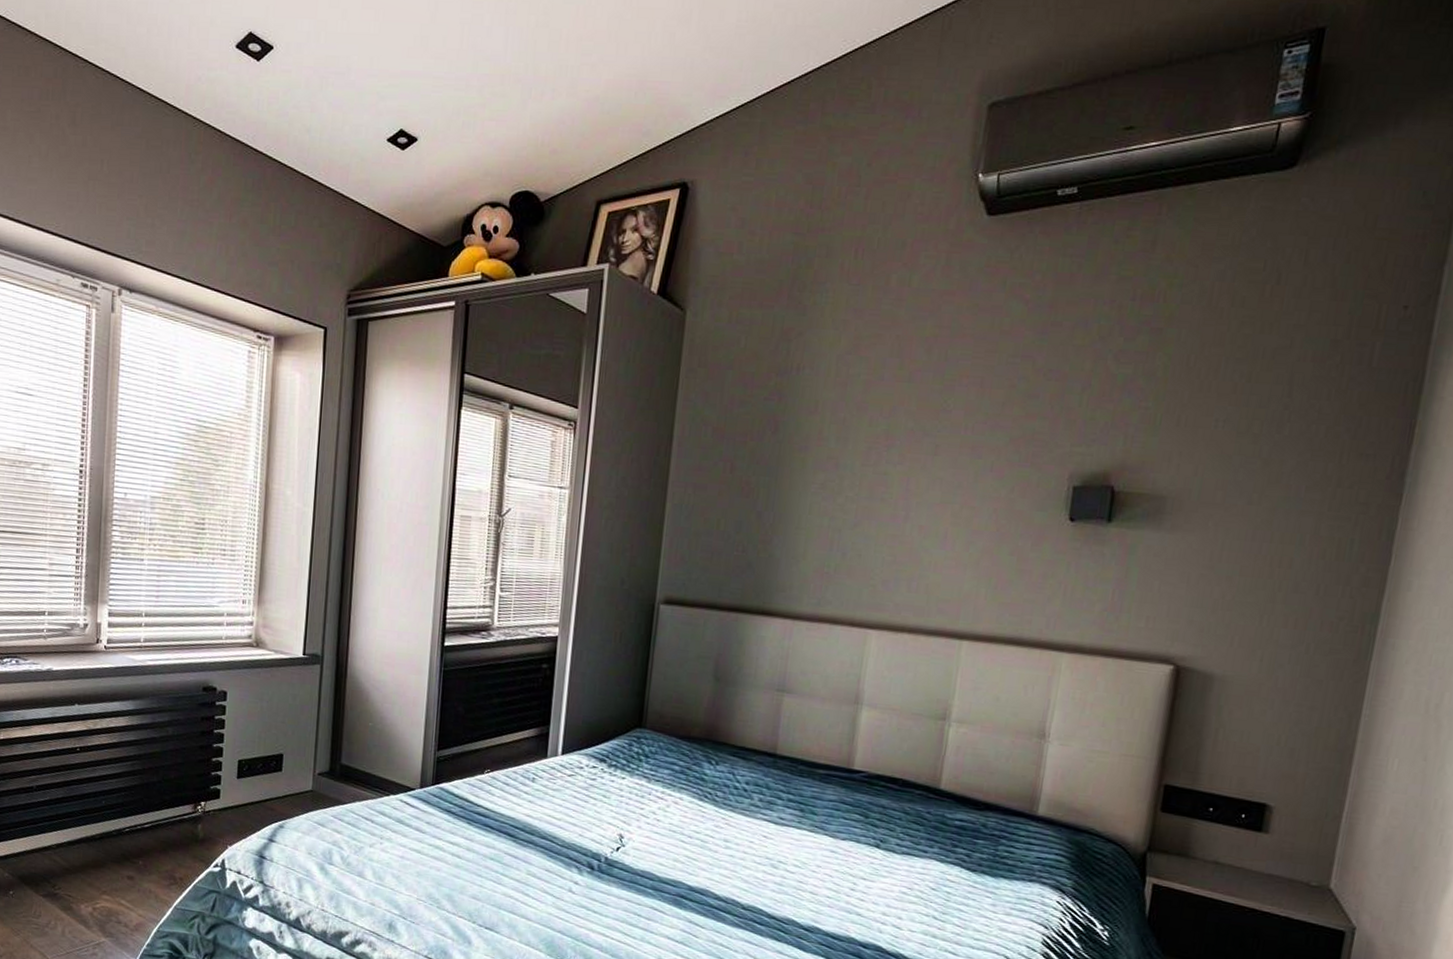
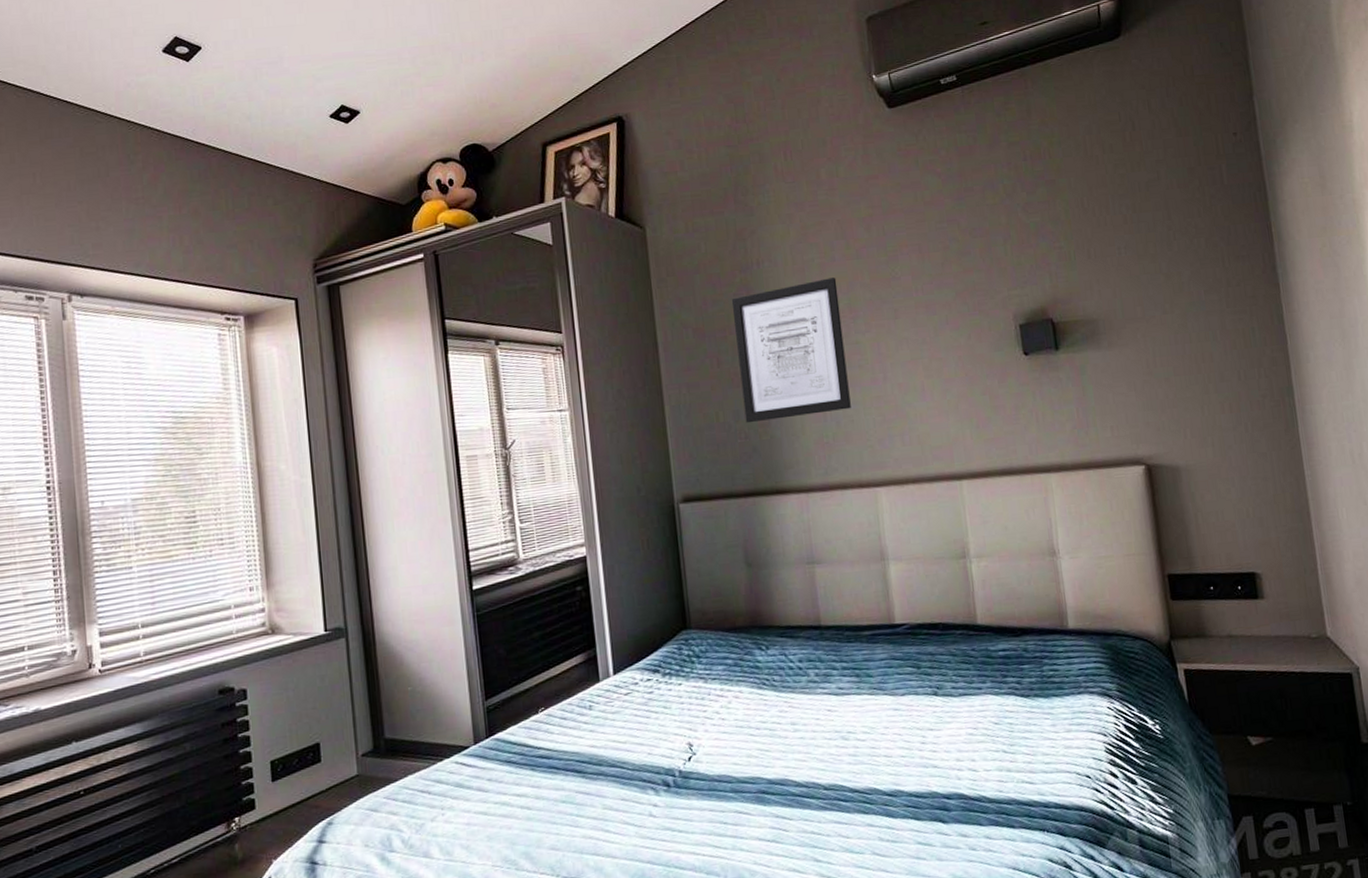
wall art: none [746,397,880,543] -> present [731,278,851,424]

